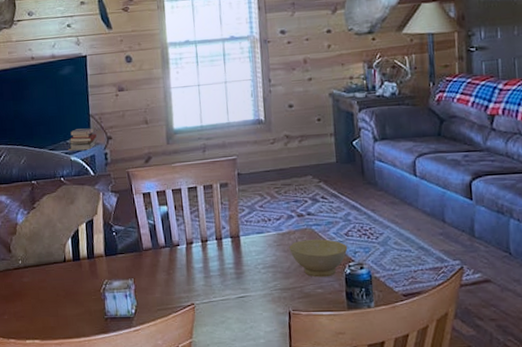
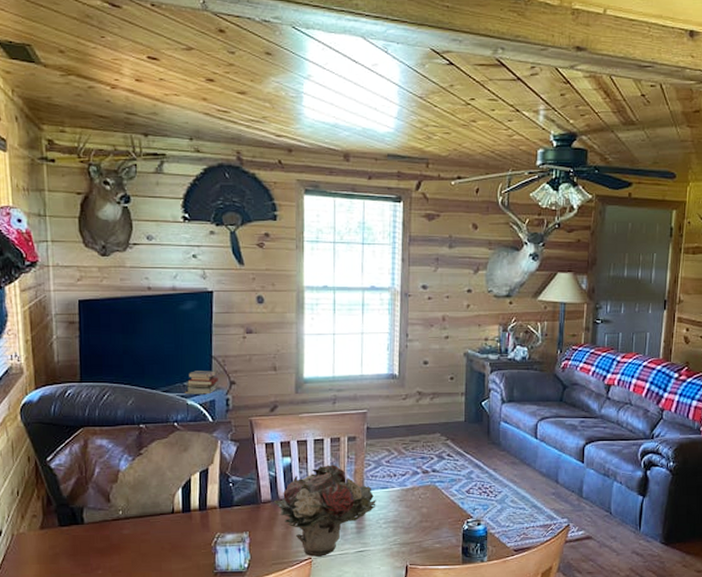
flower arrangement: none [154,211,253,303] -> present [273,465,376,557]
bowl: present [289,239,348,278] -> none [412,496,468,533]

